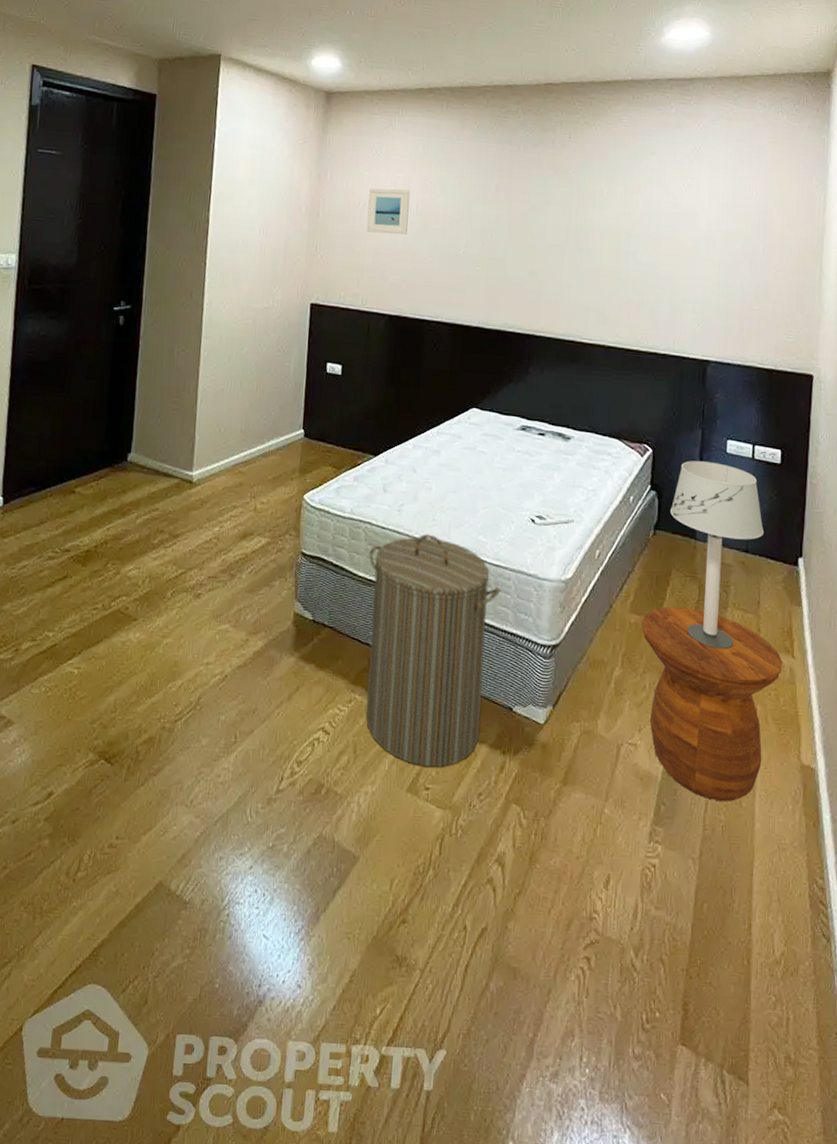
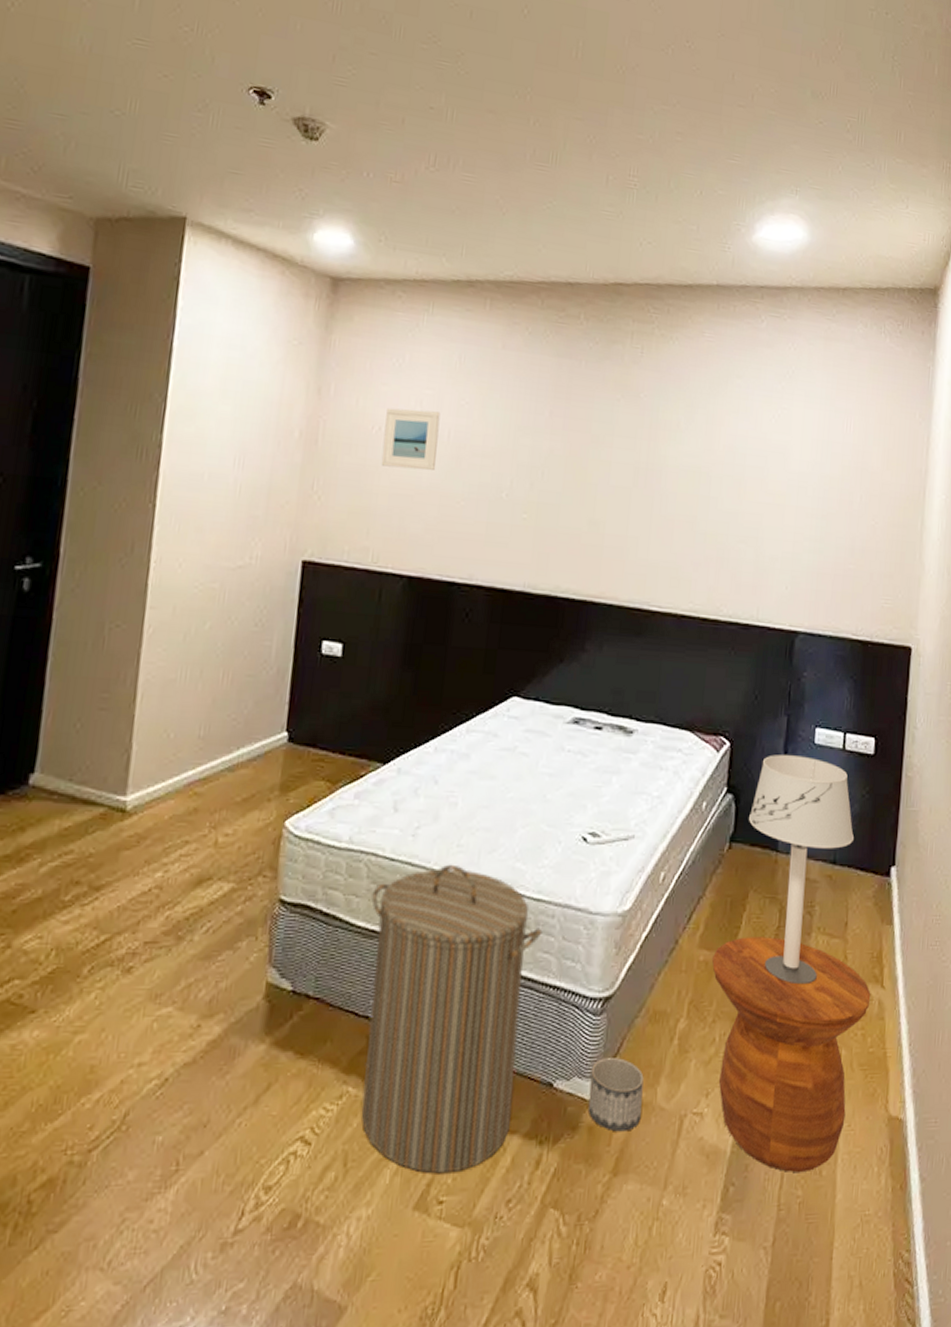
planter: none [541,692,587,752] -> present [588,1058,644,1132]

